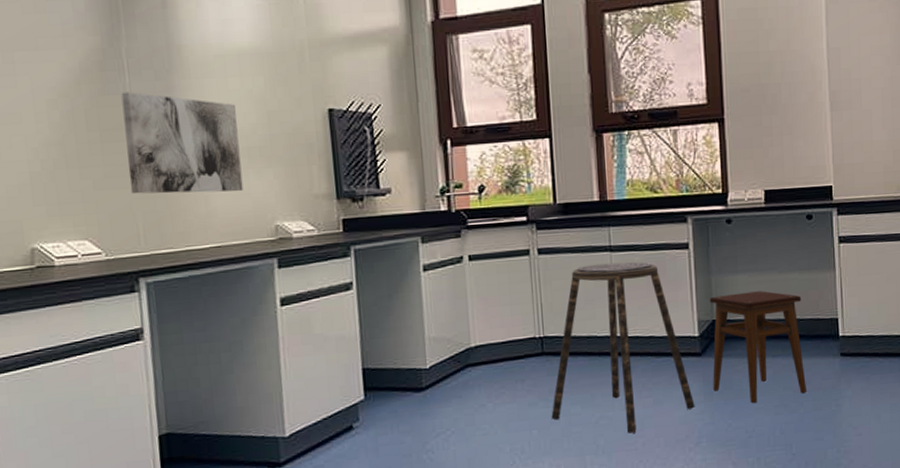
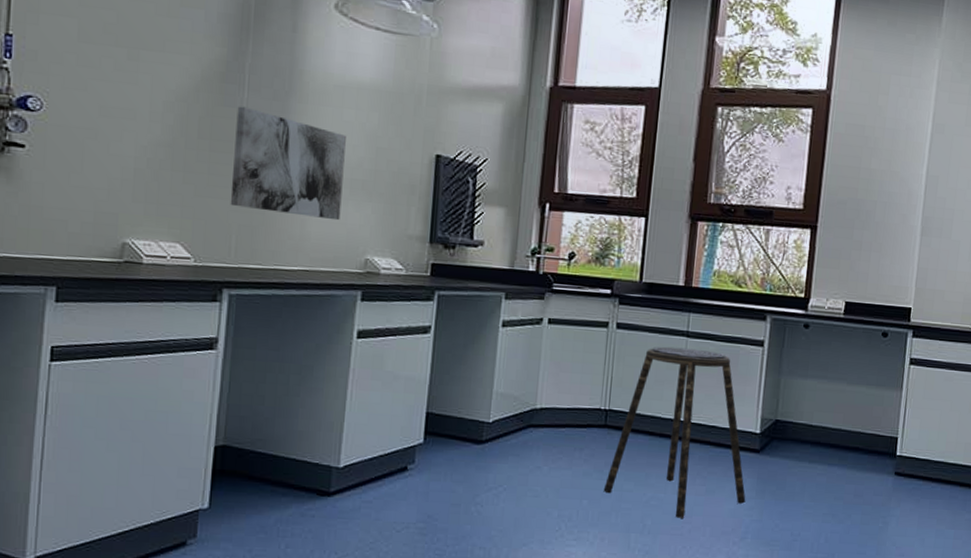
stool: present [709,291,806,403] -> none [766,396,866,507]

